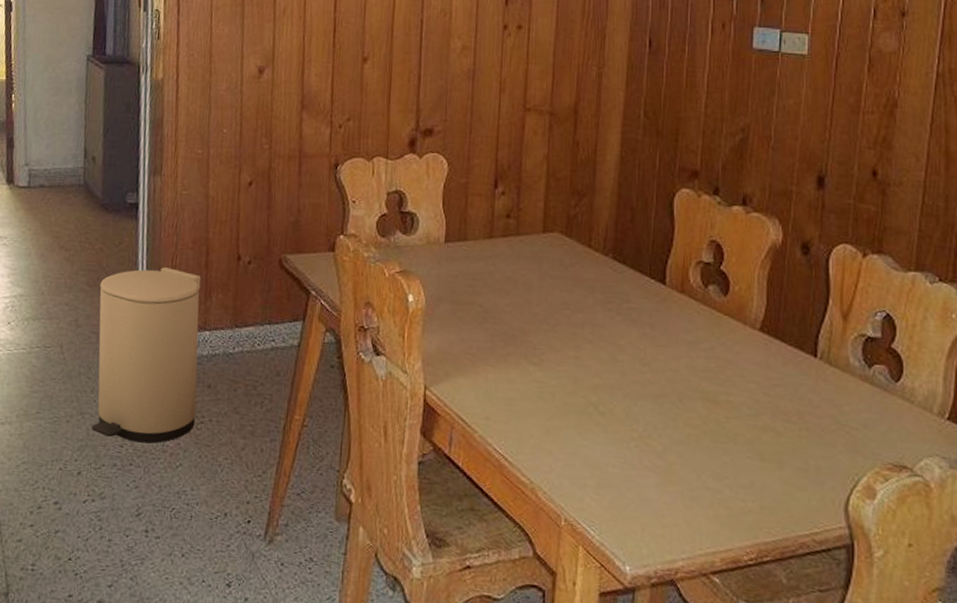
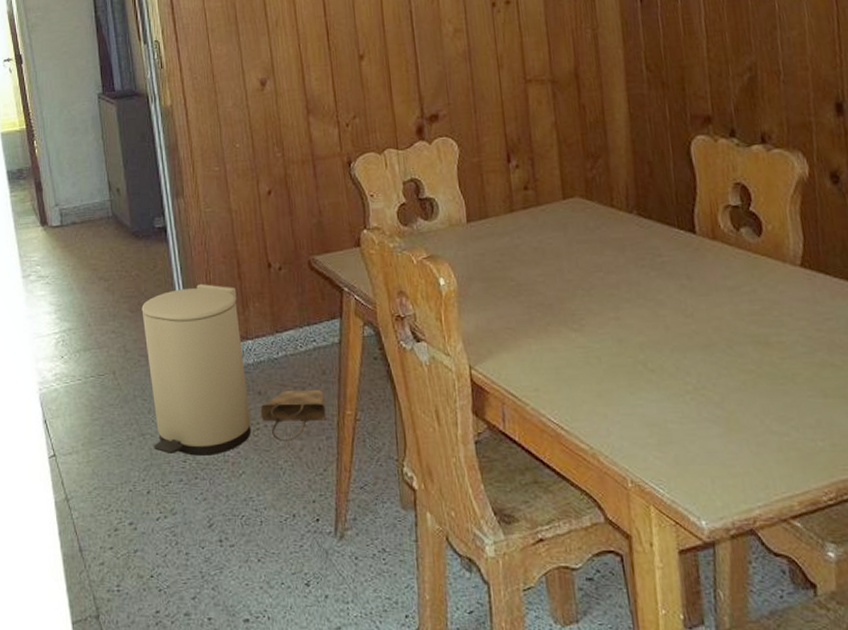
shopping bag: none [207,387,275,439] -> present [260,390,327,441]

